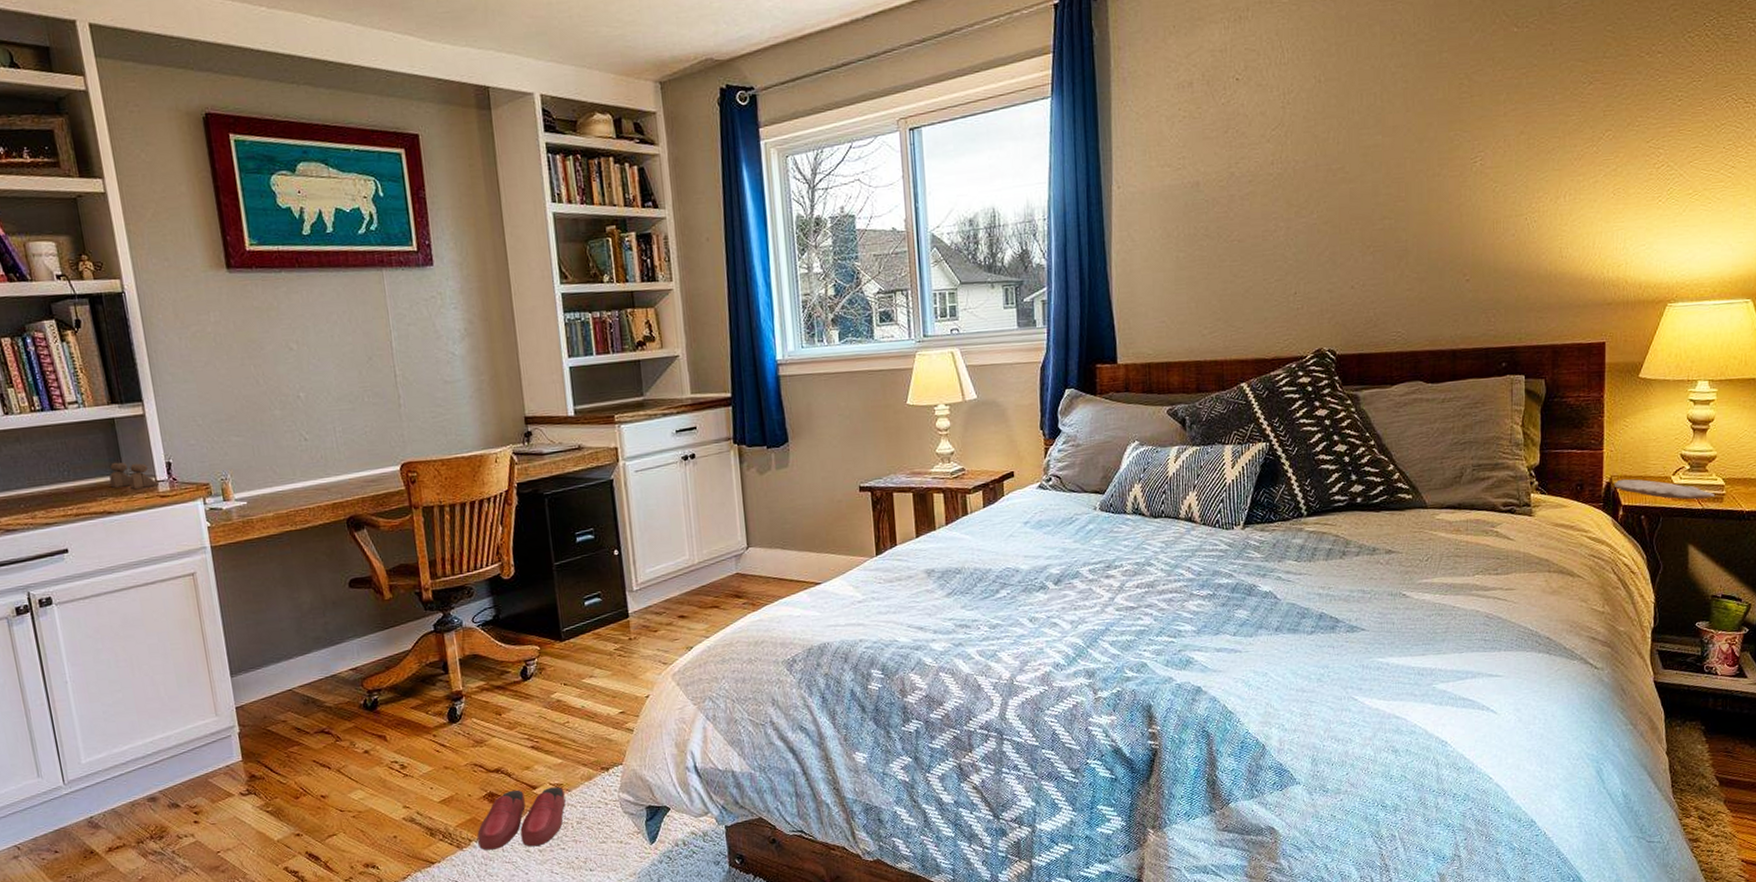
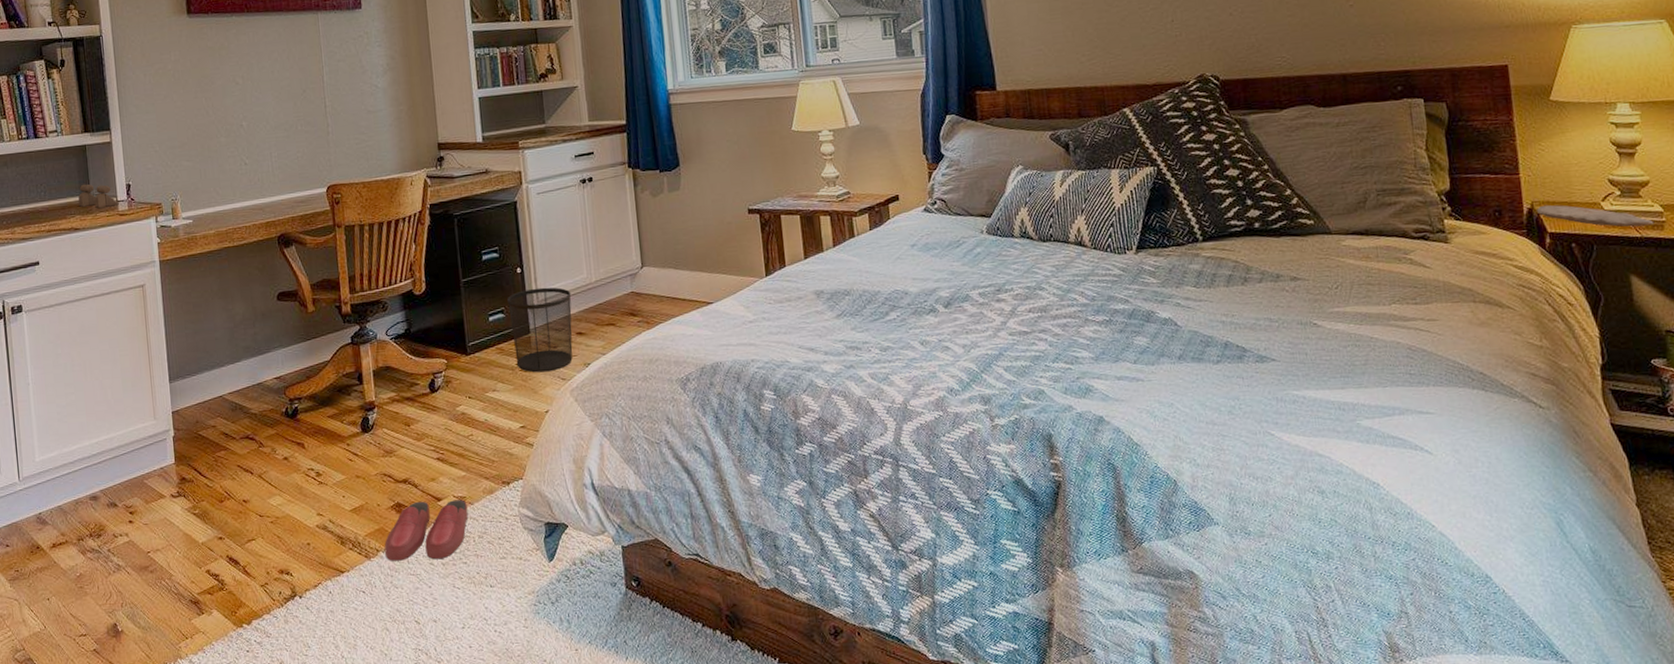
waste bin: none [604,569,675,658] -> present [507,287,573,373]

